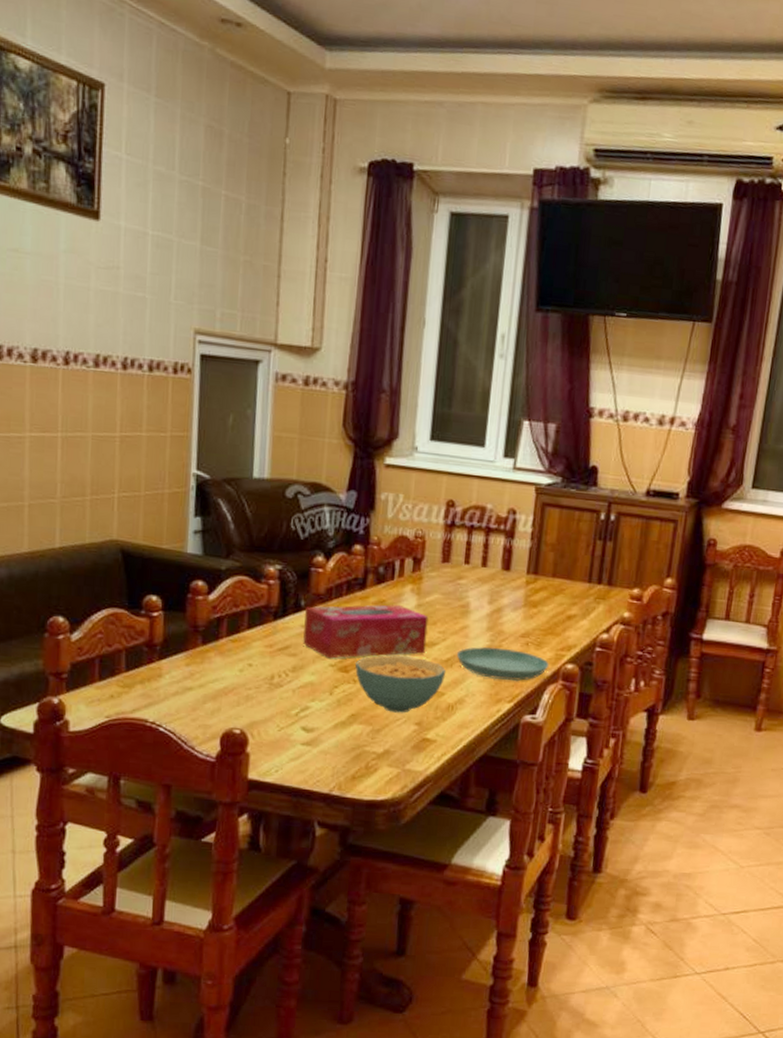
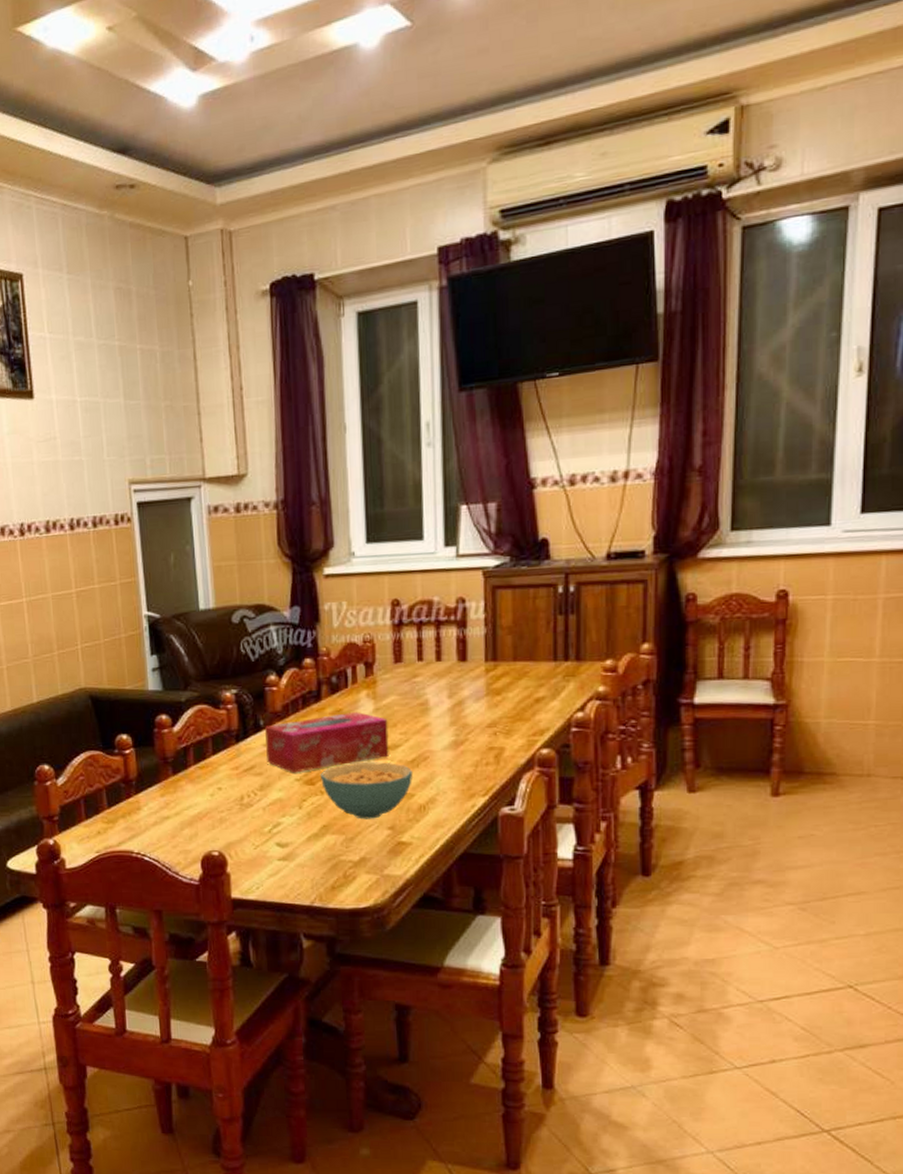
saucer: present [456,647,549,682] -> none [421,741,522,775]

